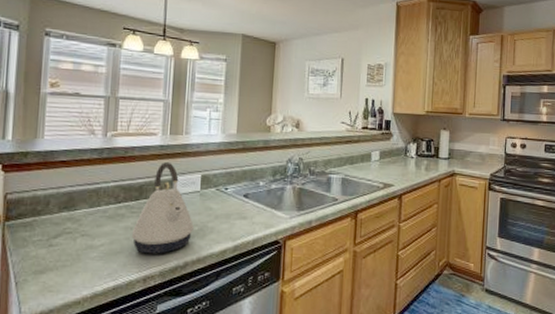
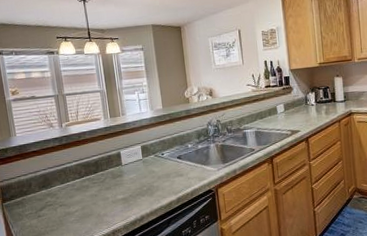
kettle: present [131,161,194,254] -> none [96,139,143,214]

